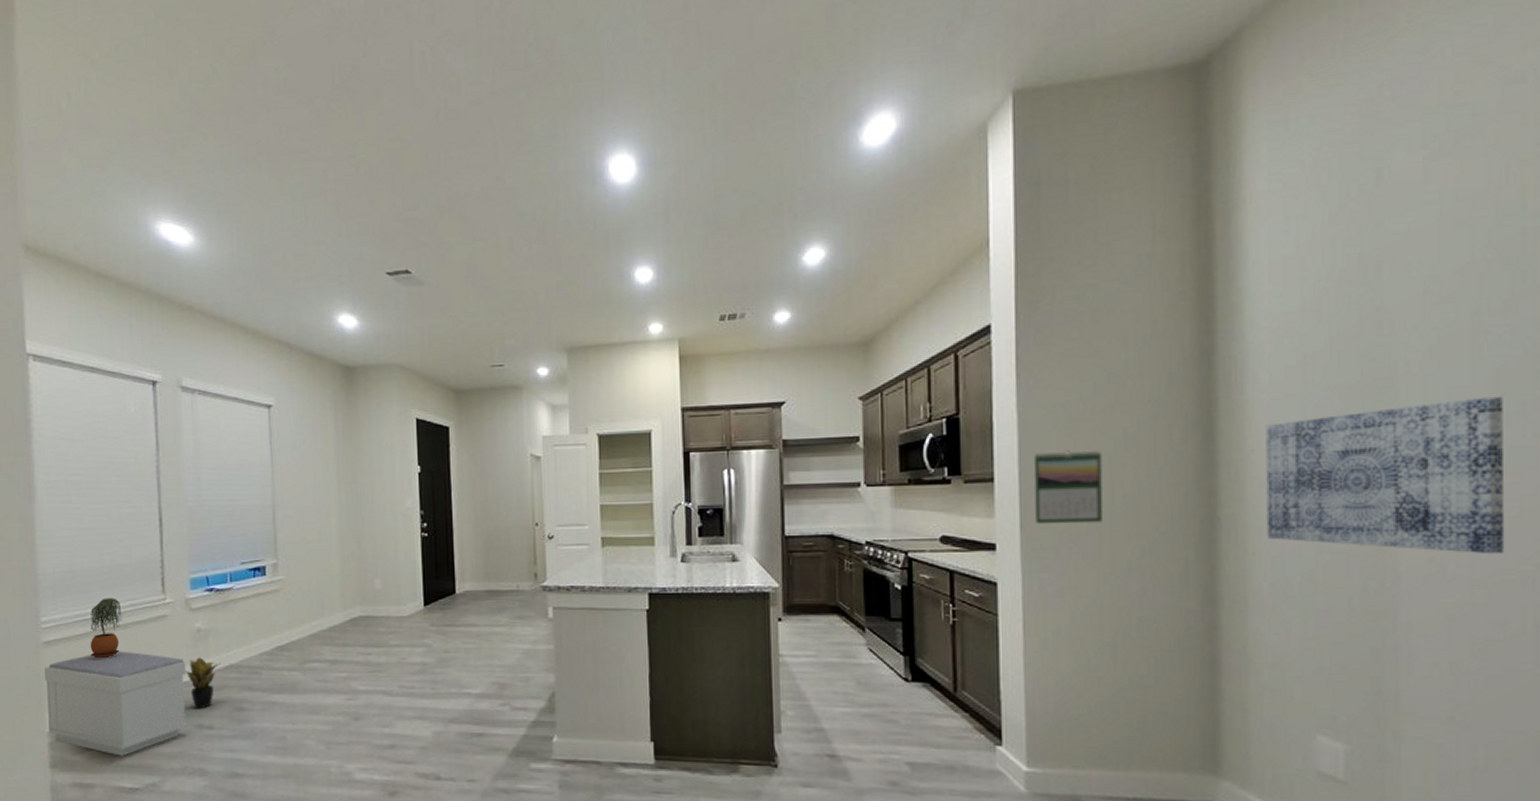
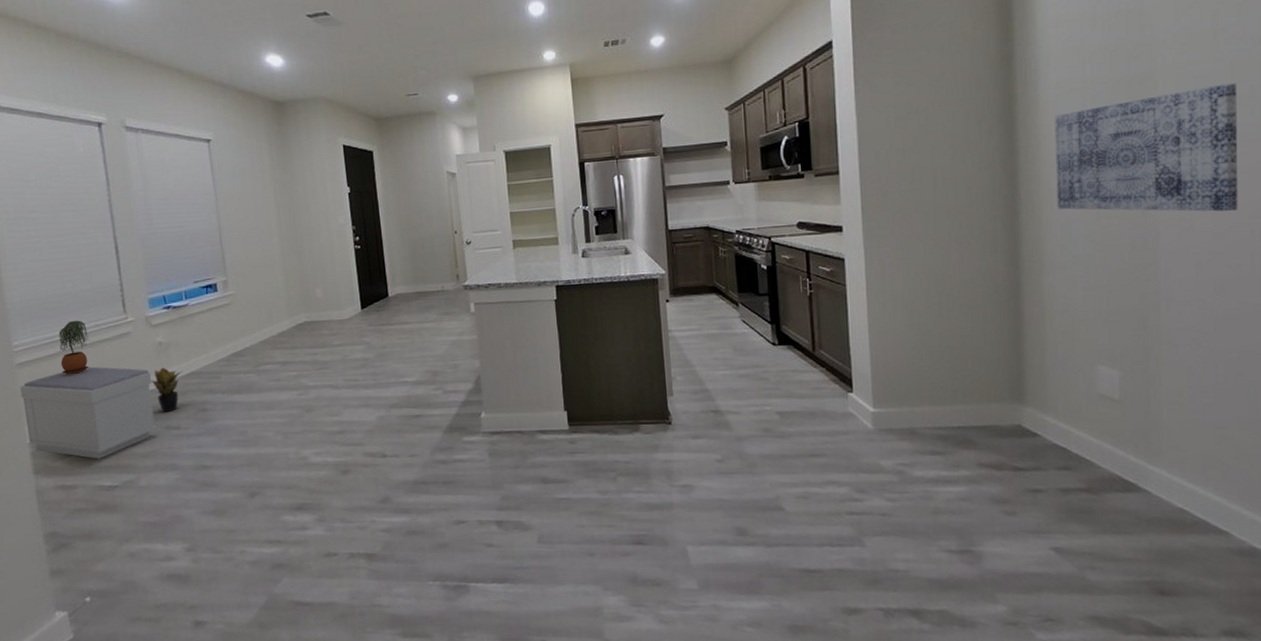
calendar: present [1033,451,1104,525] -> none [870,144,929,208]

